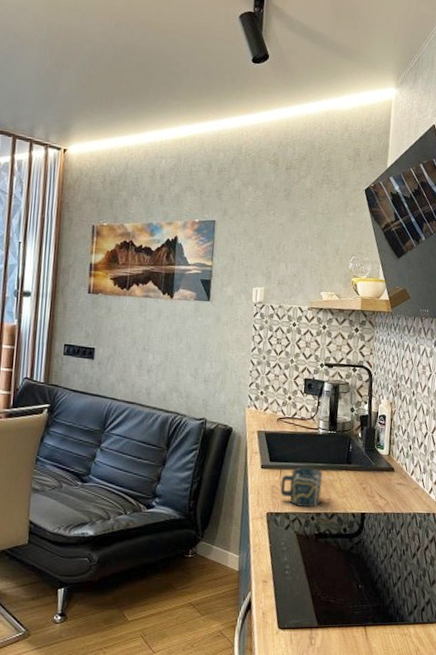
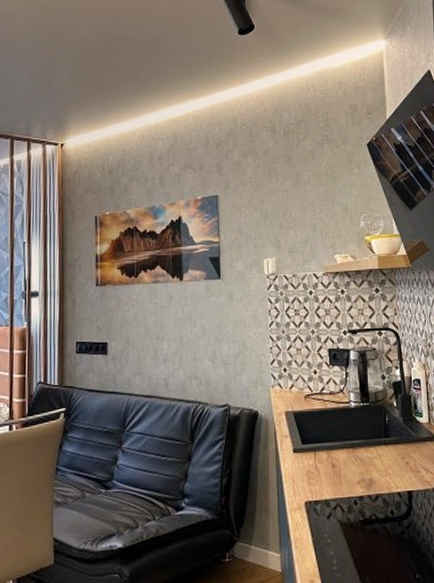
cup: present [280,467,323,508] -> none [317,446,362,492]

